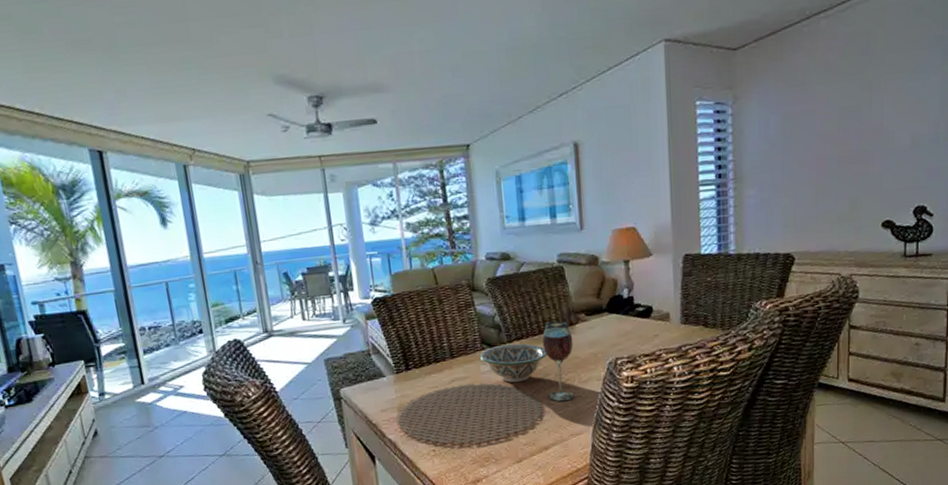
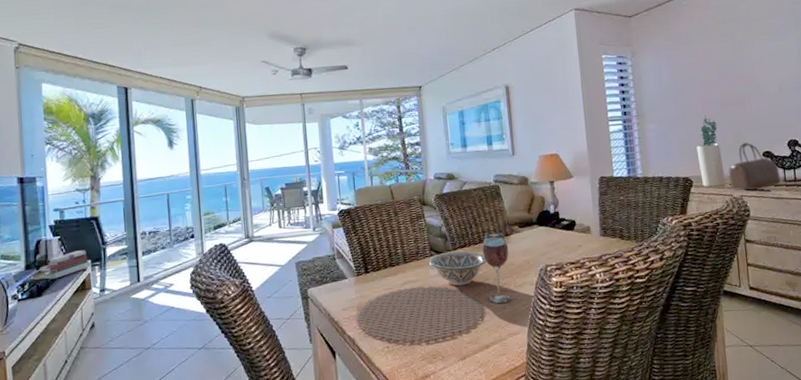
books: none [24,349,85,383] -> present [39,250,91,279]
vase: none [803,177,834,266] -> present [696,115,726,188]
handbag: none [838,210,900,268] -> present [728,143,782,190]

